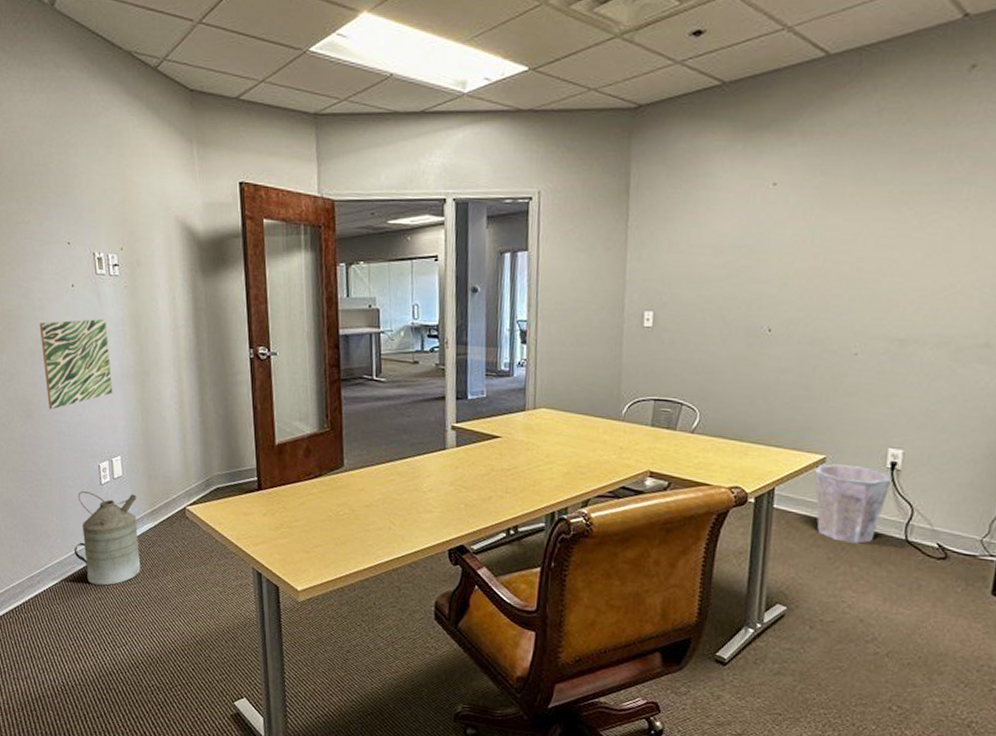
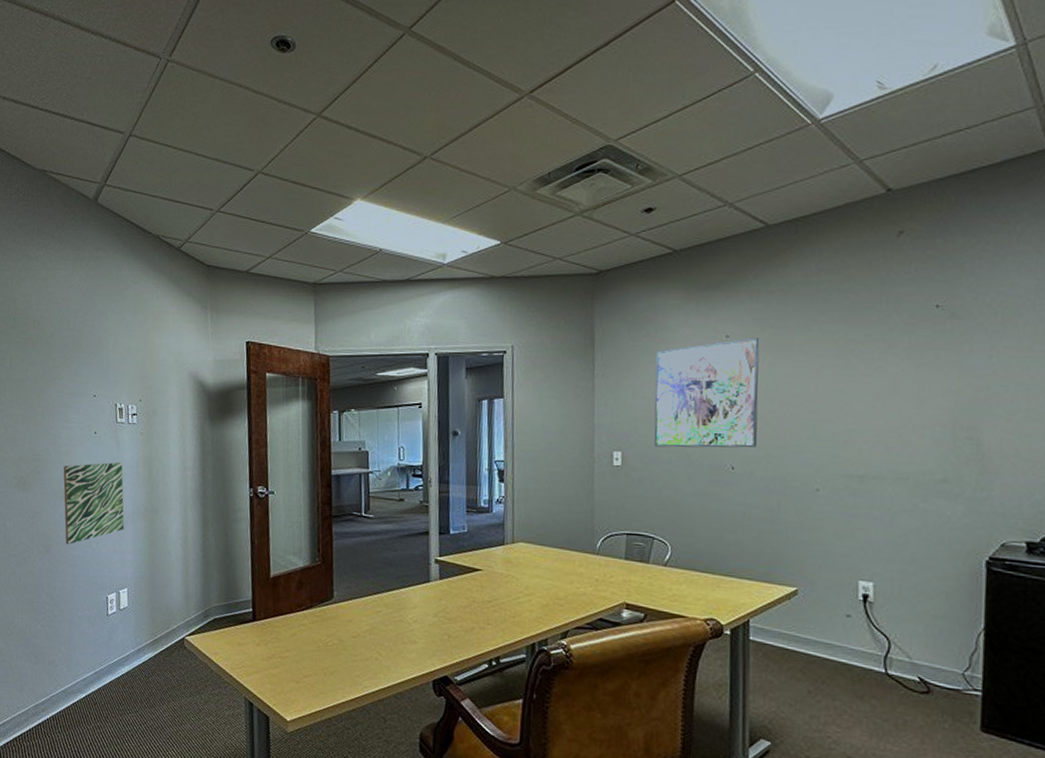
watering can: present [73,491,141,586] -> none [78,622,140,715]
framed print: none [689,185,808,309] -> present [654,337,760,448]
waste bin: present [814,464,891,544] -> none [787,596,864,677]

